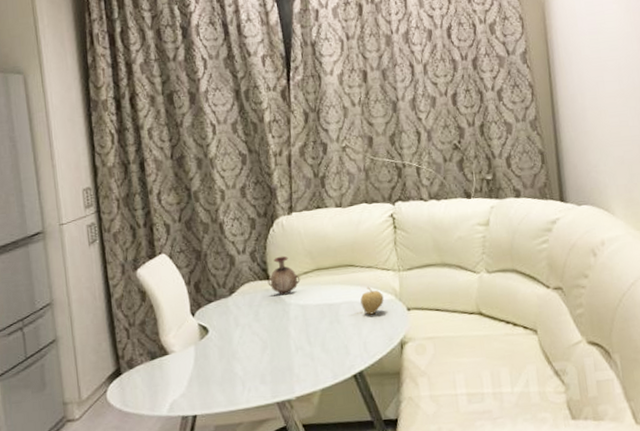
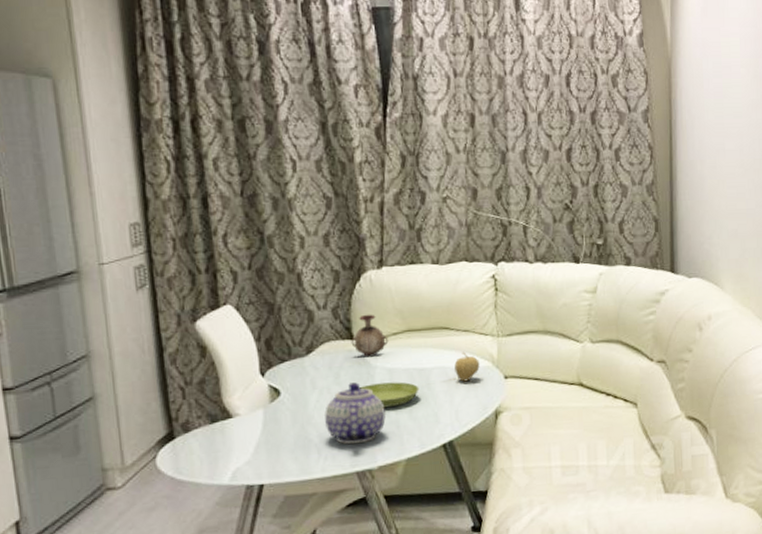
teapot: none [247,319,301,377] -> present [325,382,386,444]
saucer: none [277,317,330,342] -> present [360,382,420,408]

